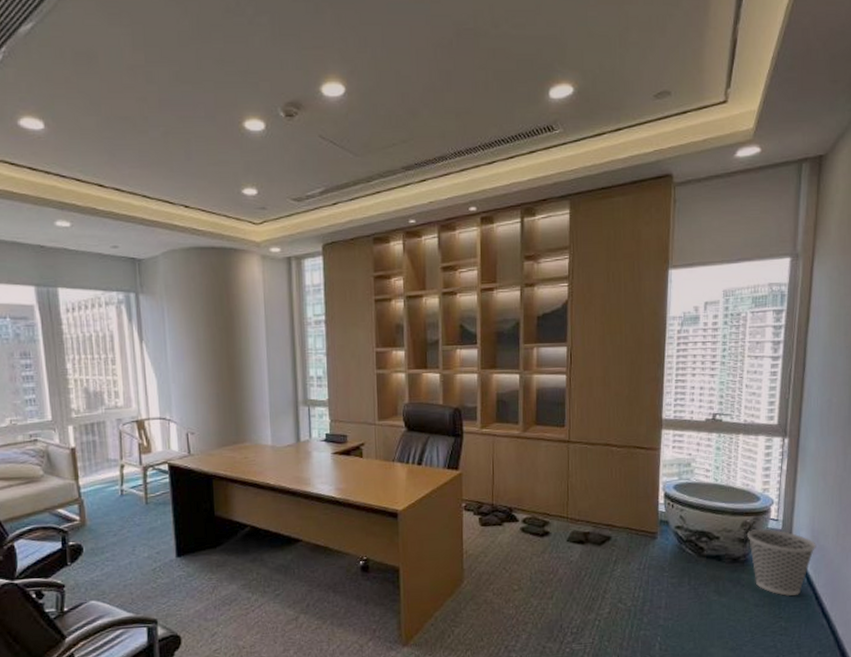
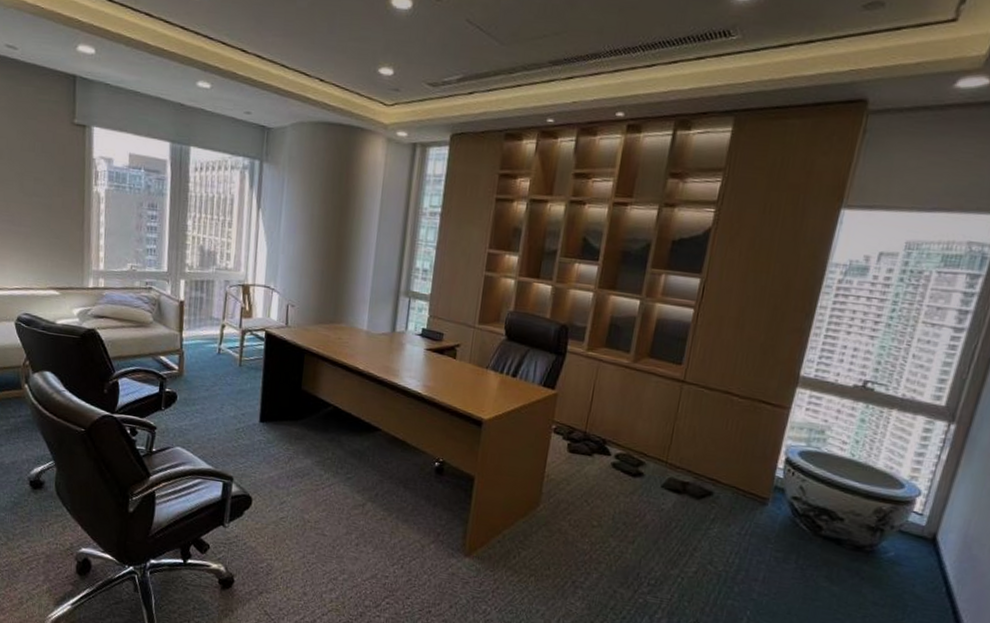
wastebasket: present [747,529,816,597] -> none [878,519,967,604]

